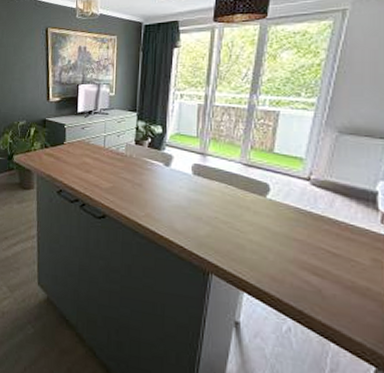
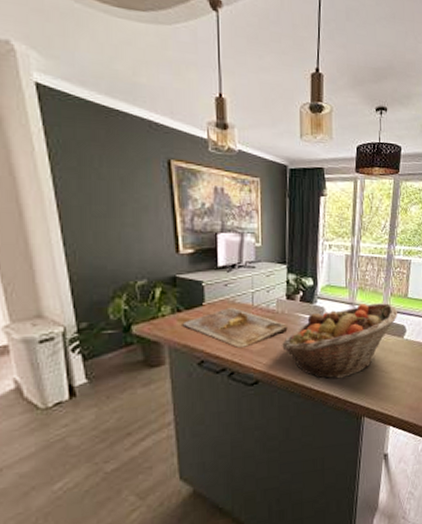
cutting board: none [48,147,135,185] -> present [182,307,288,349]
fruit basket: none [129,155,258,229] -> present [282,303,397,380]

